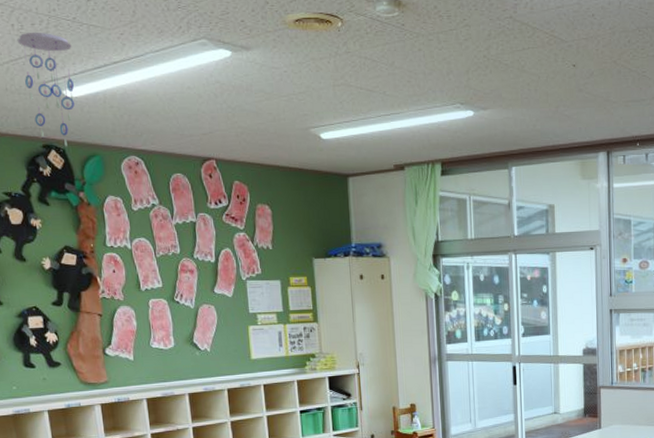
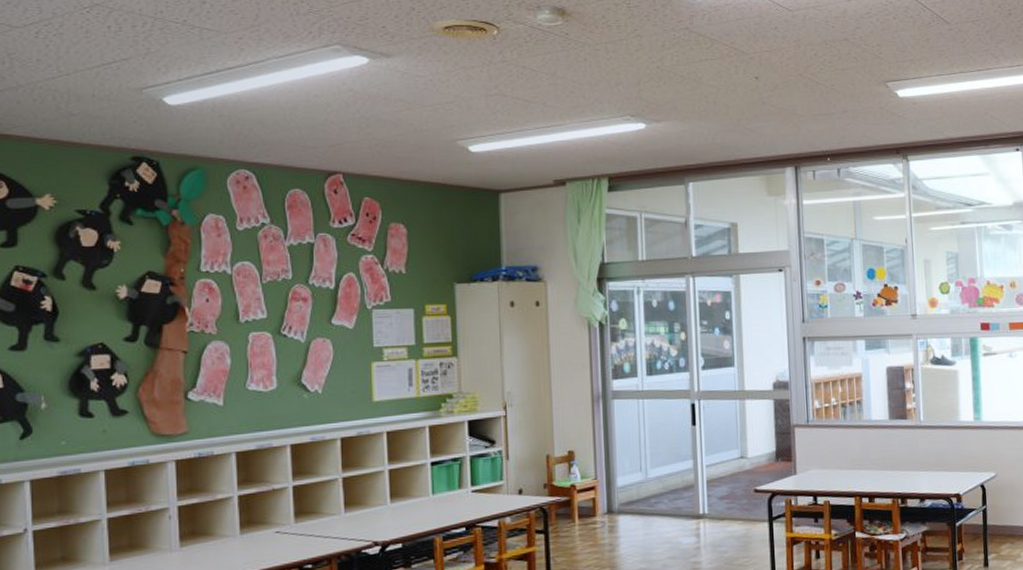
ceiling mobile: present [17,32,74,147] -> none [112,34,179,159]

